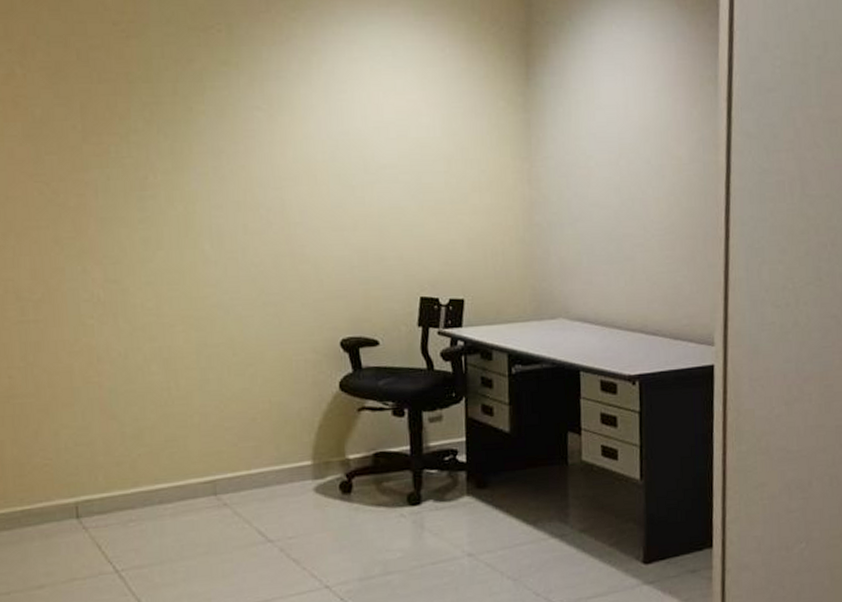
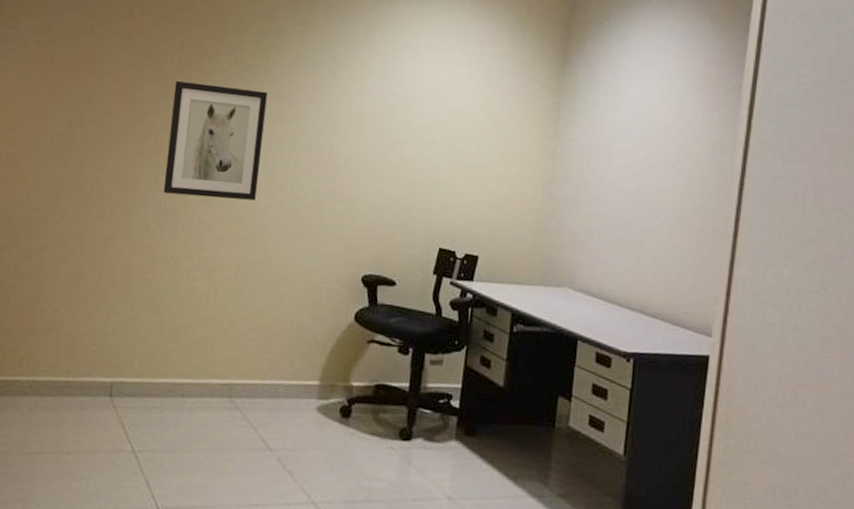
wall art: none [83,148,205,282] -> present [163,81,268,201]

